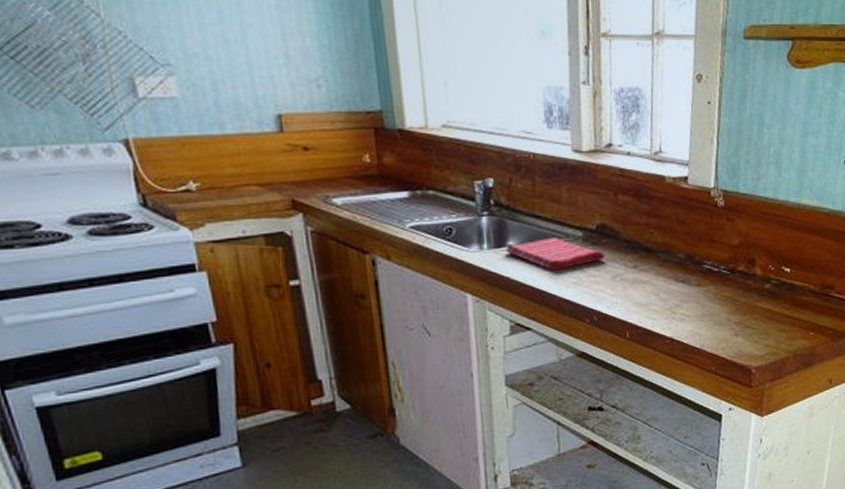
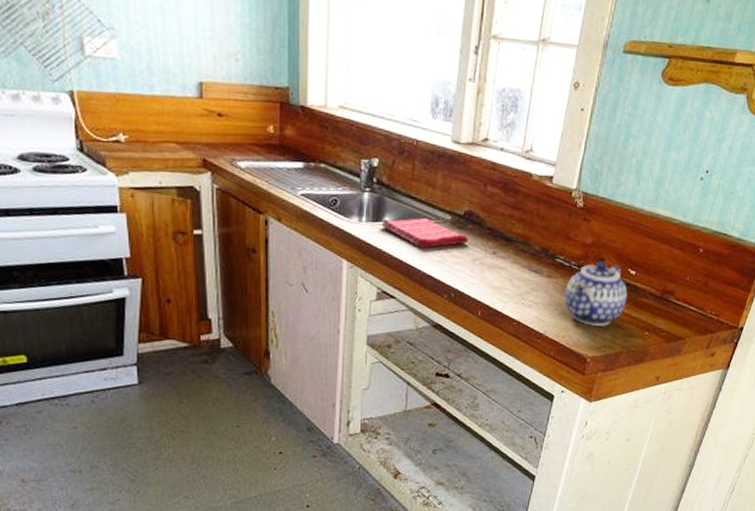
teapot: none [718,262,786,333] -> present [564,261,628,326]

